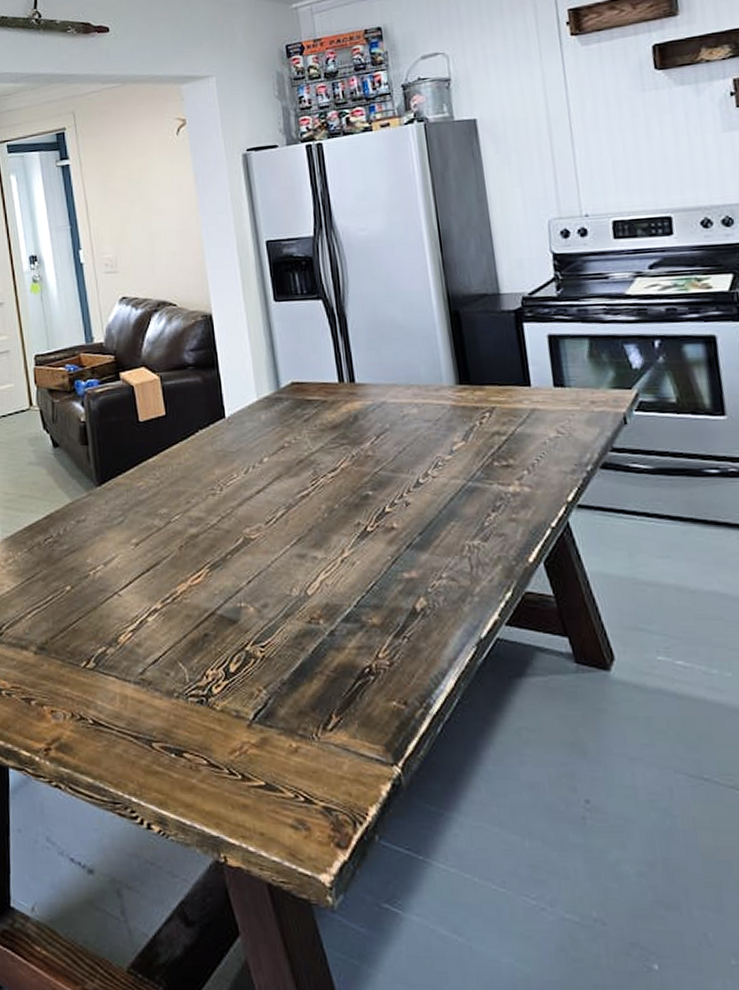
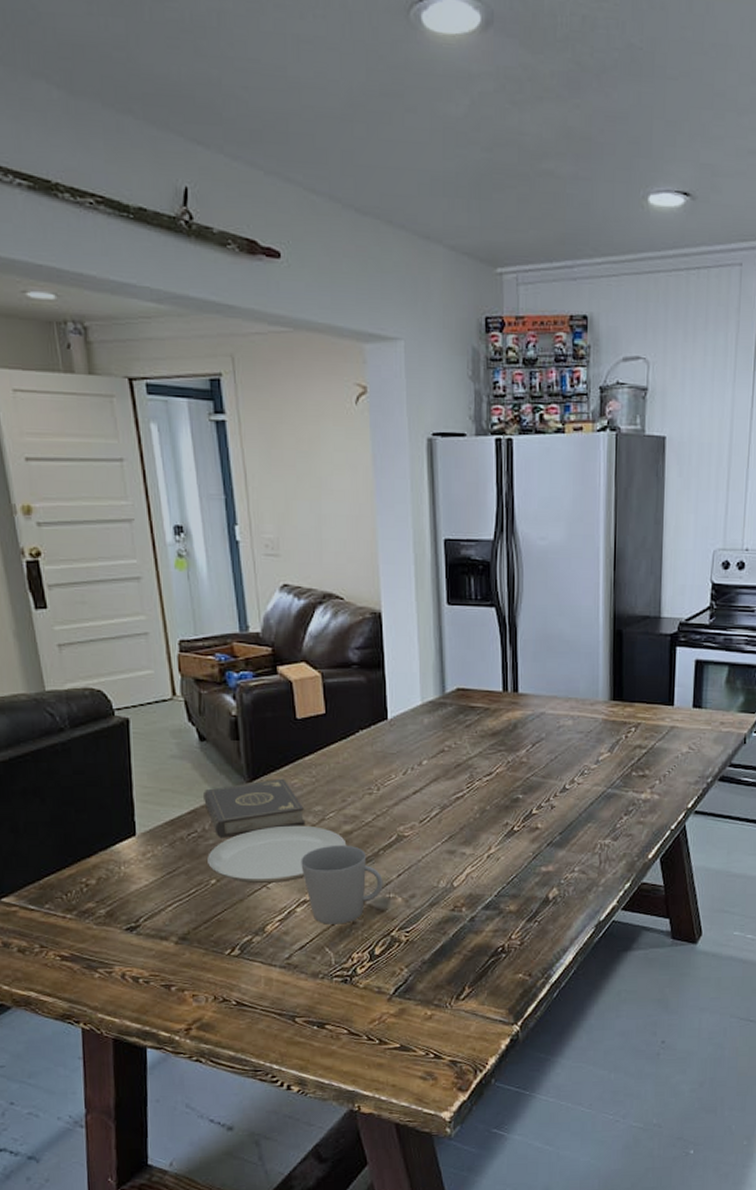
book: none [57,481,152,543] -> present [202,778,306,838]
plate: none [62,528,194,591] -> present [207,825,347,884]
cup: none [149,549,234,636] -> present [301,844,383,925]

